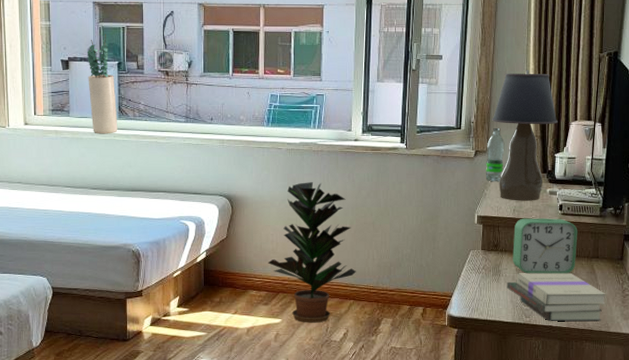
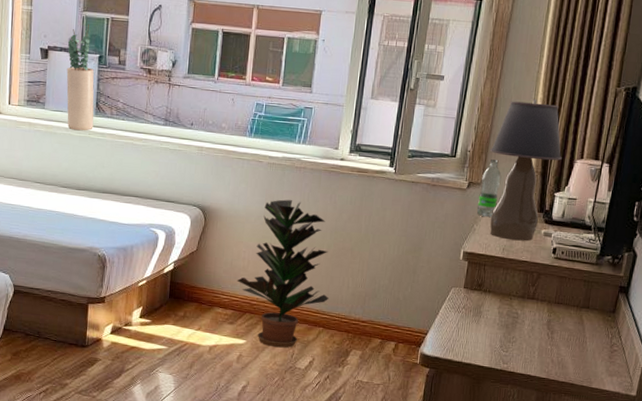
books: present [506,272,606,322] -> none [486,316,593,376]
alarm clock: present [513,218,578,274] -> none [496,258,570,322]

